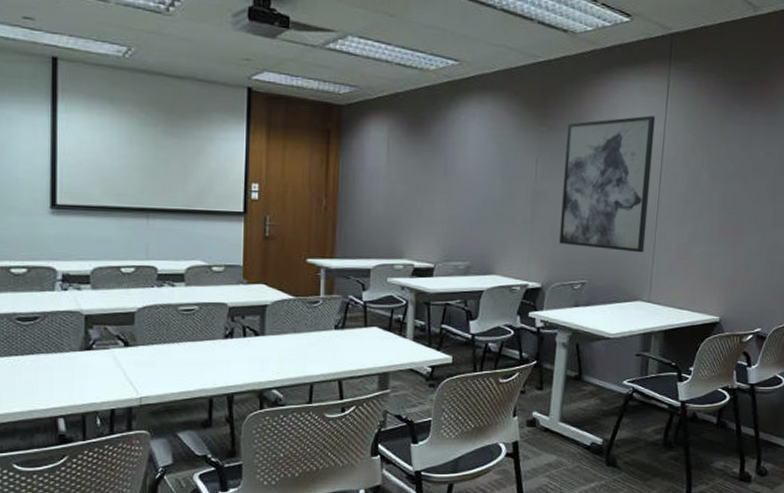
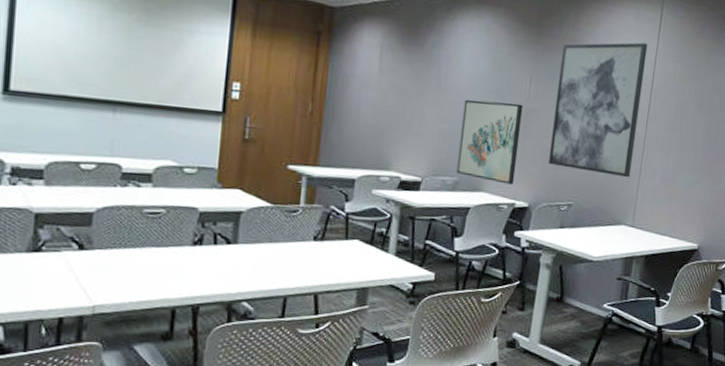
wall art: none [468,185,531,266] -> present [456,100,523,185]

